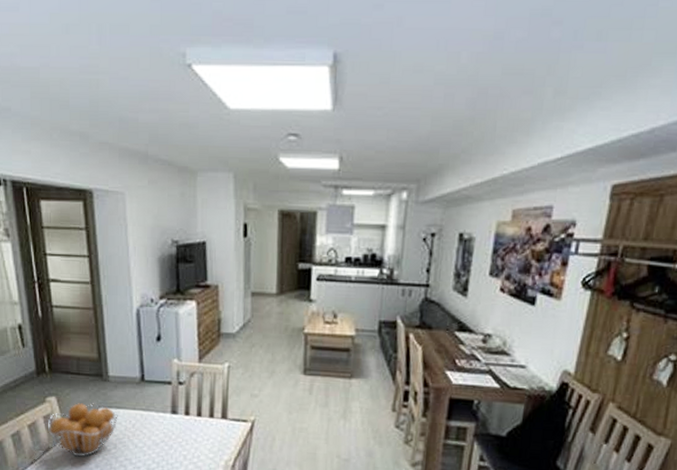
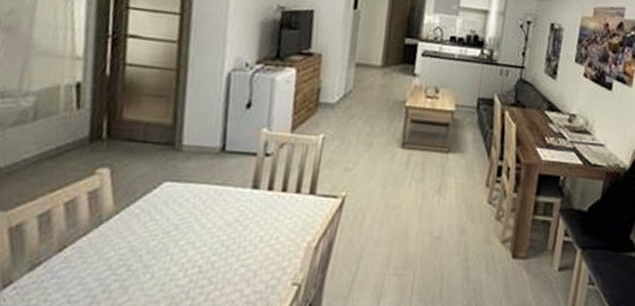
fruit basket: present [48,402,118,457] -> none [91,175,187,242]

